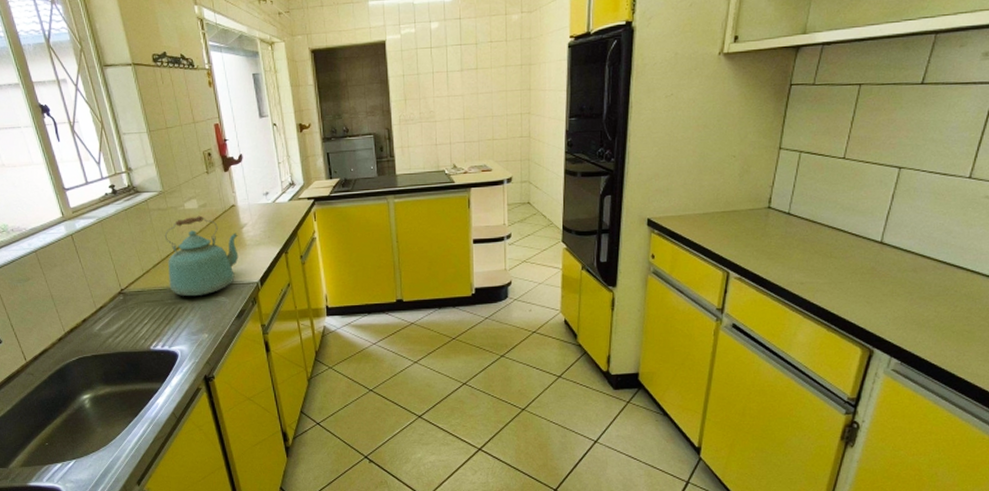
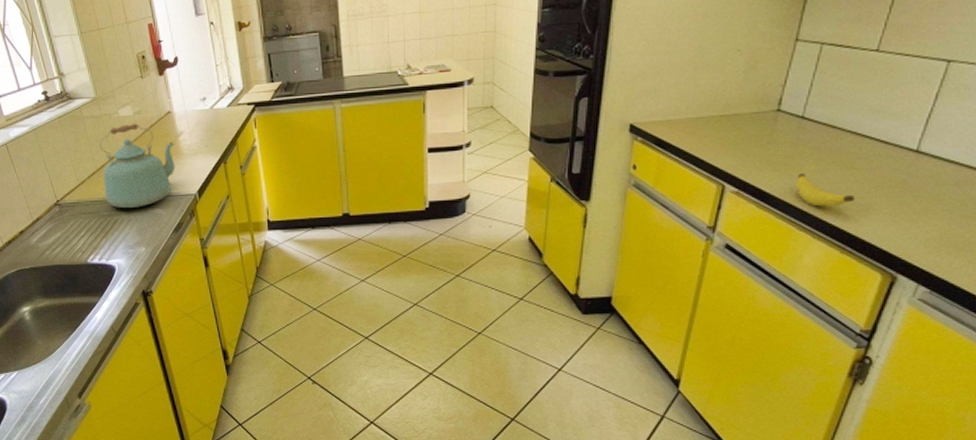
banana: none [787,262,836,291] -> present [796,174,856,207]

